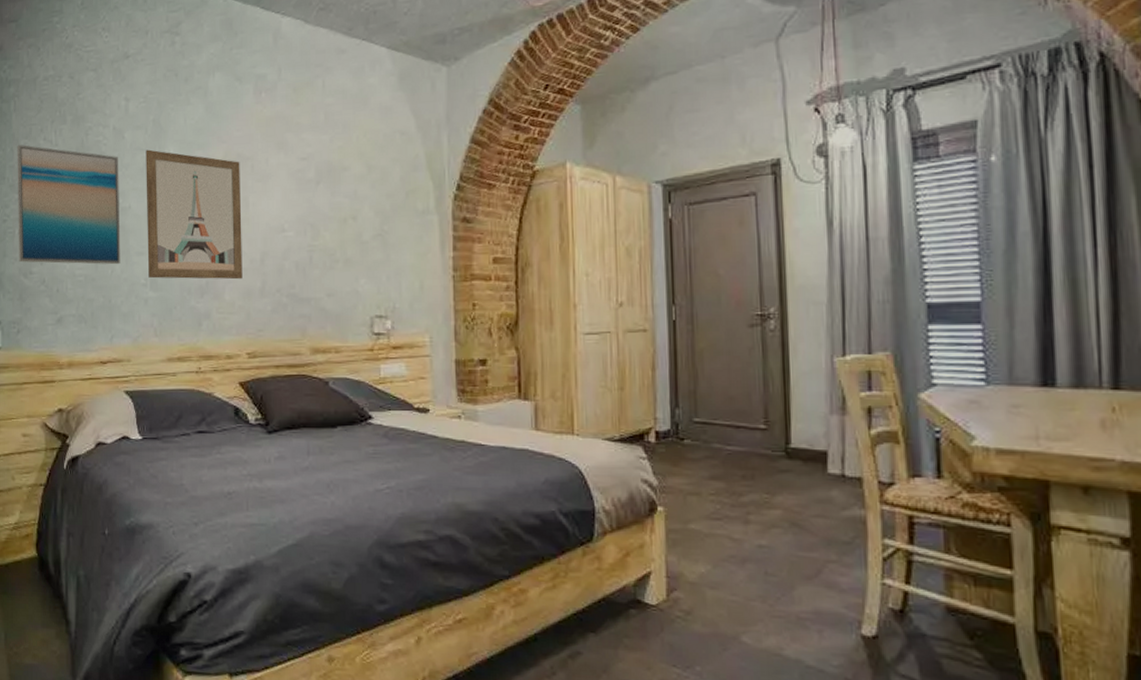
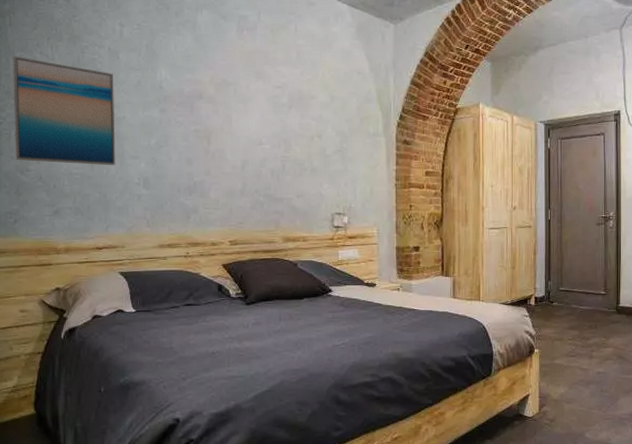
wall art: present [146,149,243,280] -> none [139,70,226,182]

